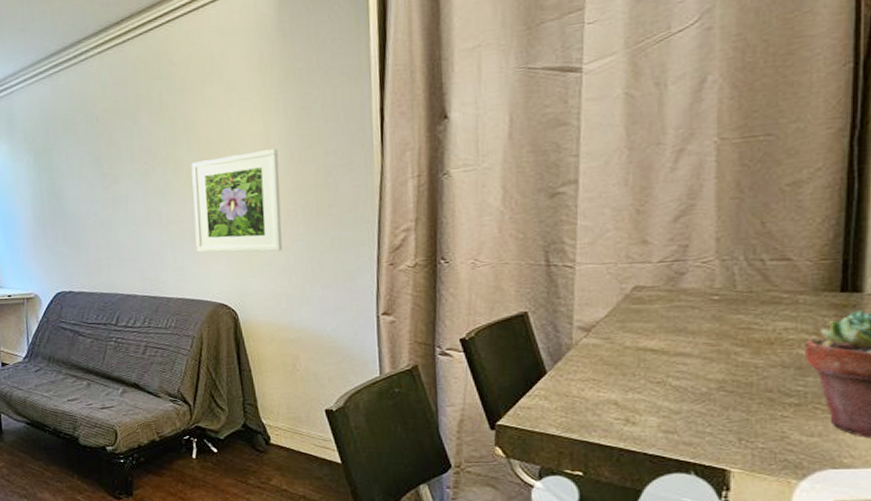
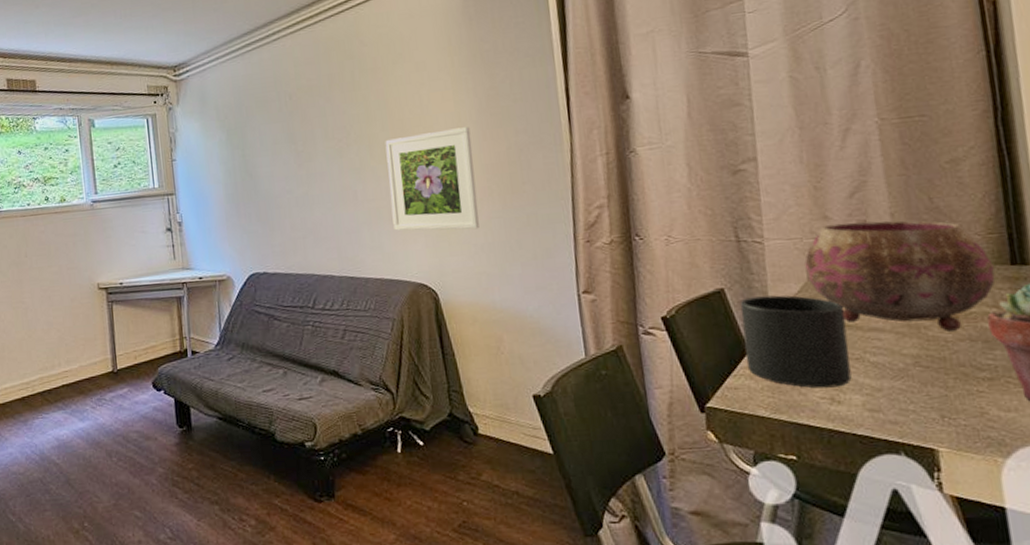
mug: none [542,319,651,410] -> present [740,295,852,388]
bowl: none [616,246,821,358] -> present [805,220,996,331]

